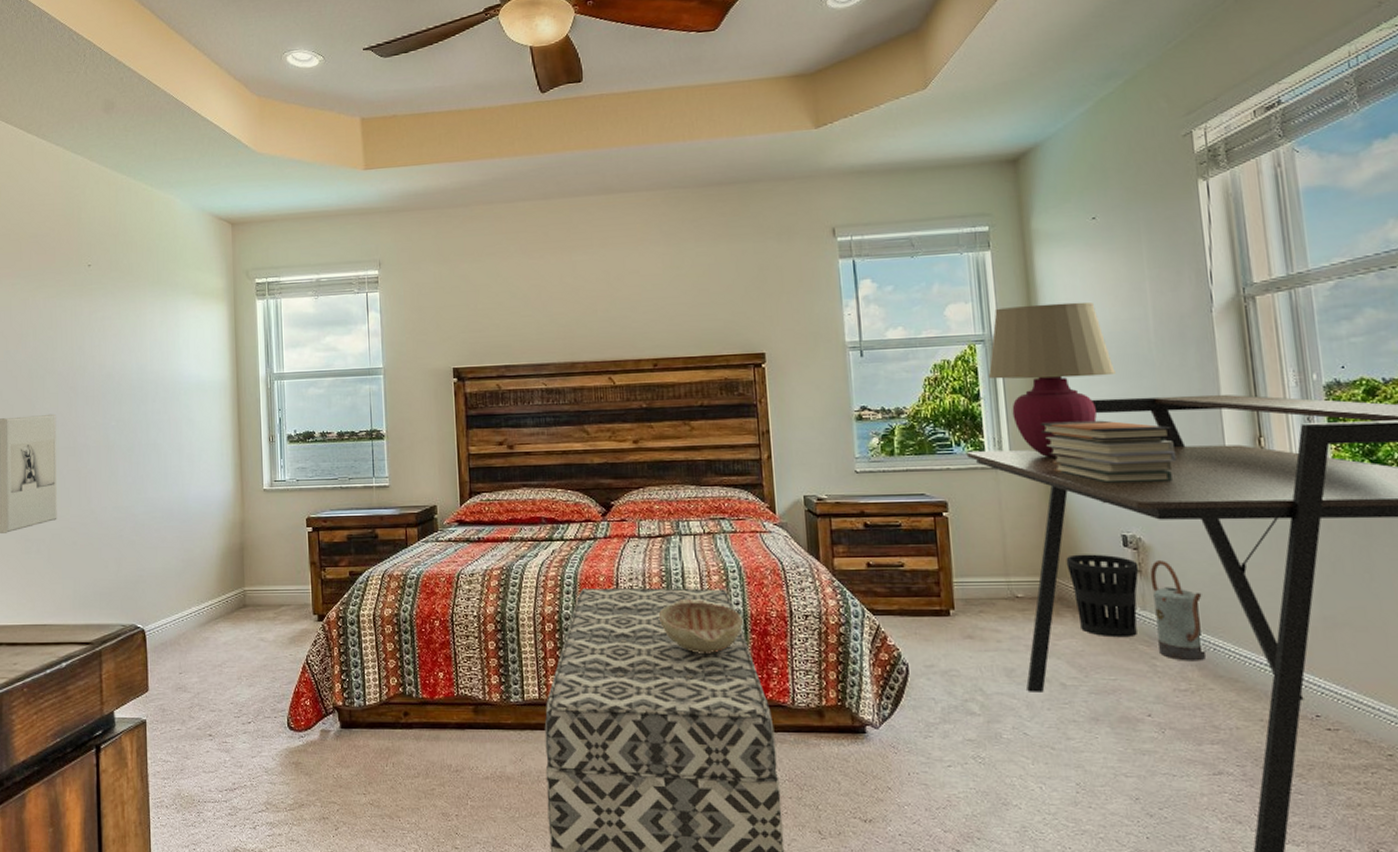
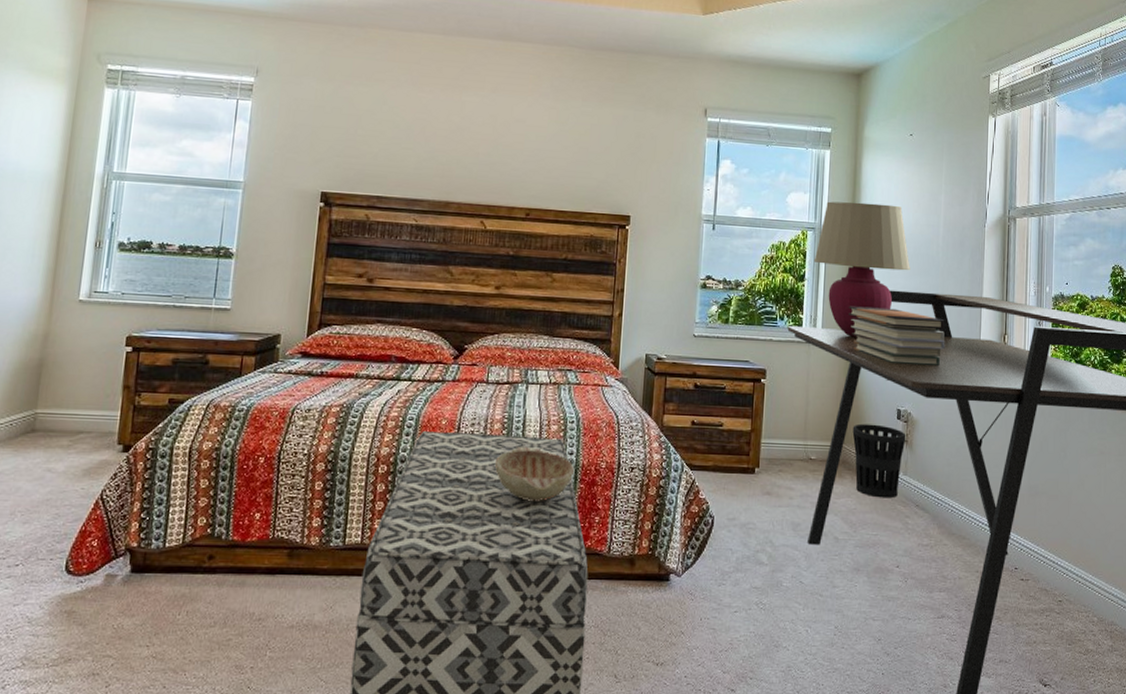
watering can: present [1150,561,1206,661] -> none [912,433,949,521]

